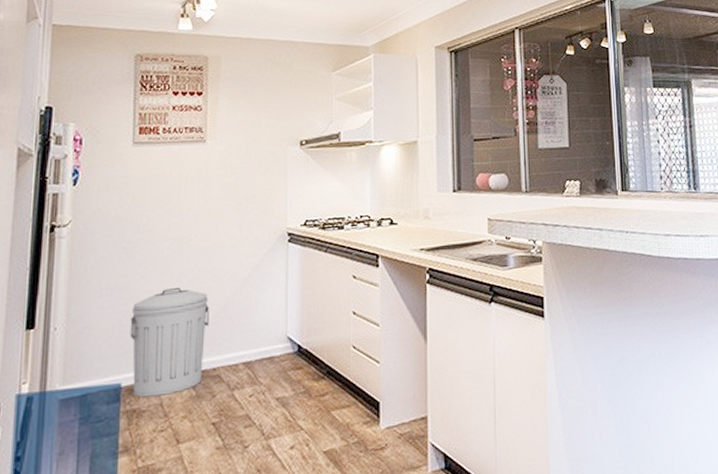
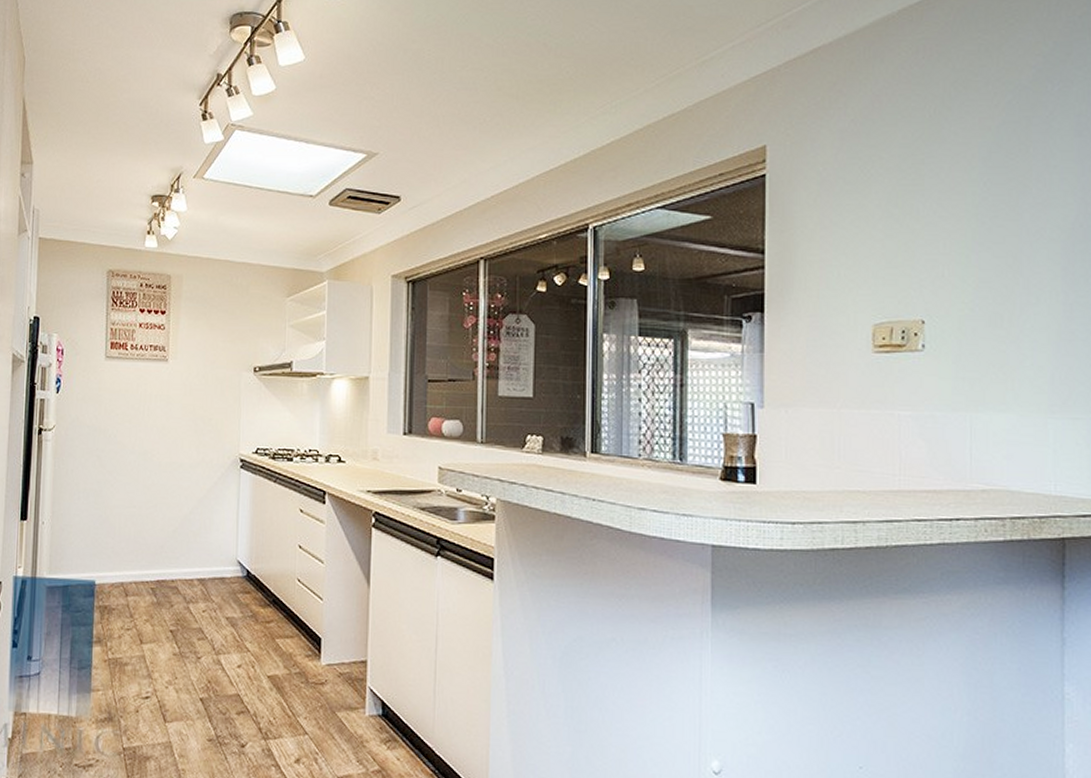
trash can: present [130,288,209,398] -> none [102,499,169,598]

